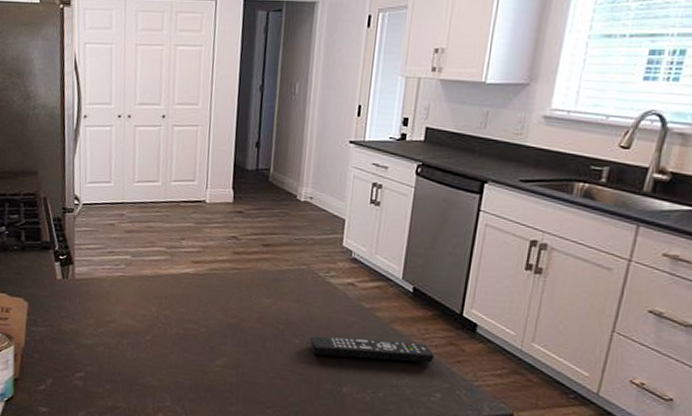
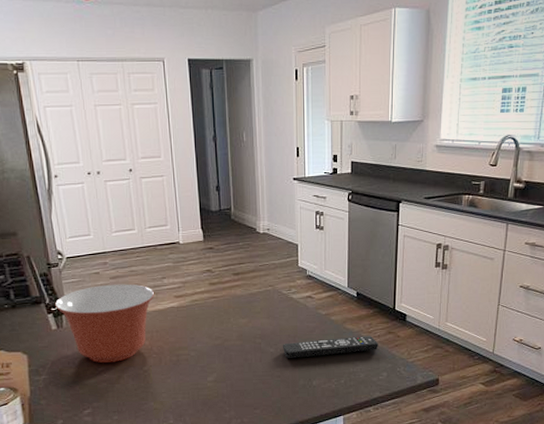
mixing bowl: none [63,238,171,326] -> present [54,284,155,363]

